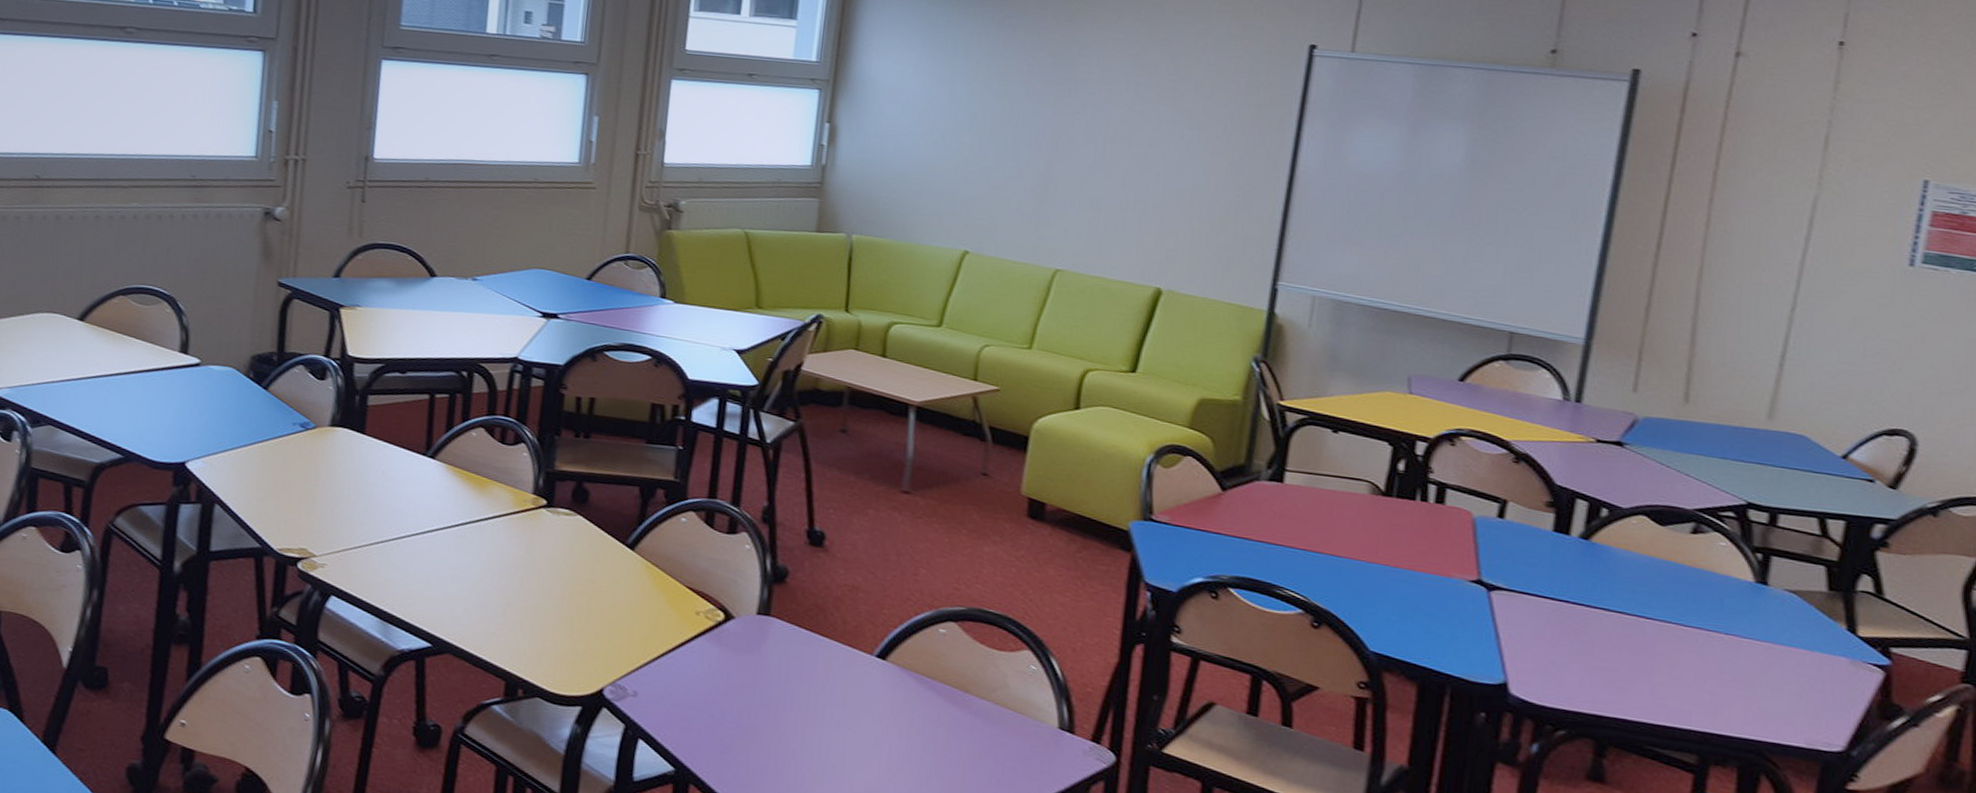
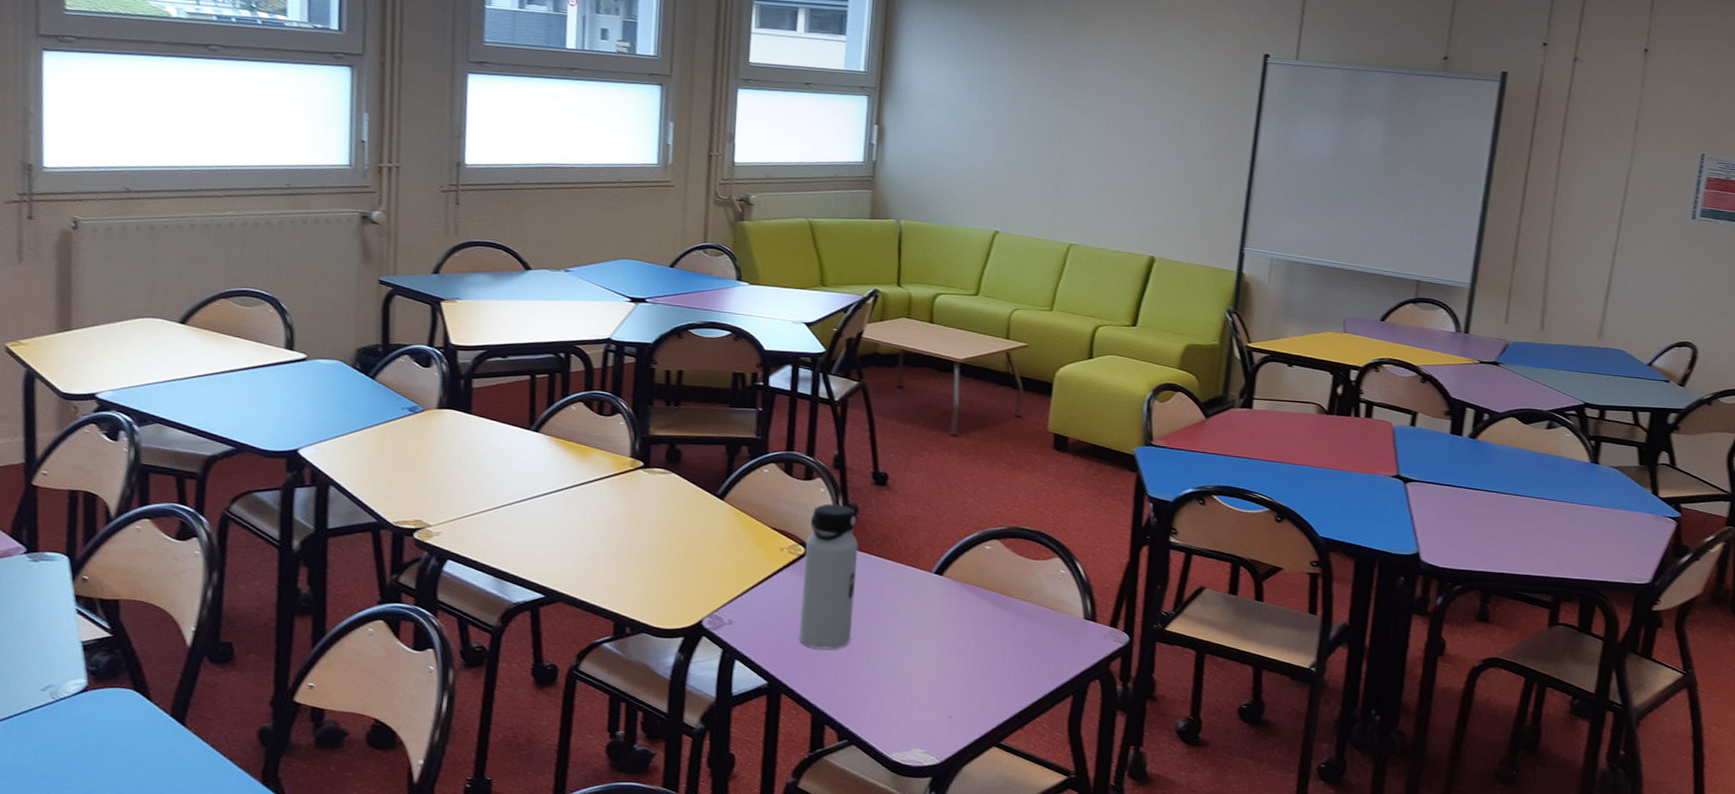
water bottle: none [713,563,787,737] -> present [799,503,859,650]

